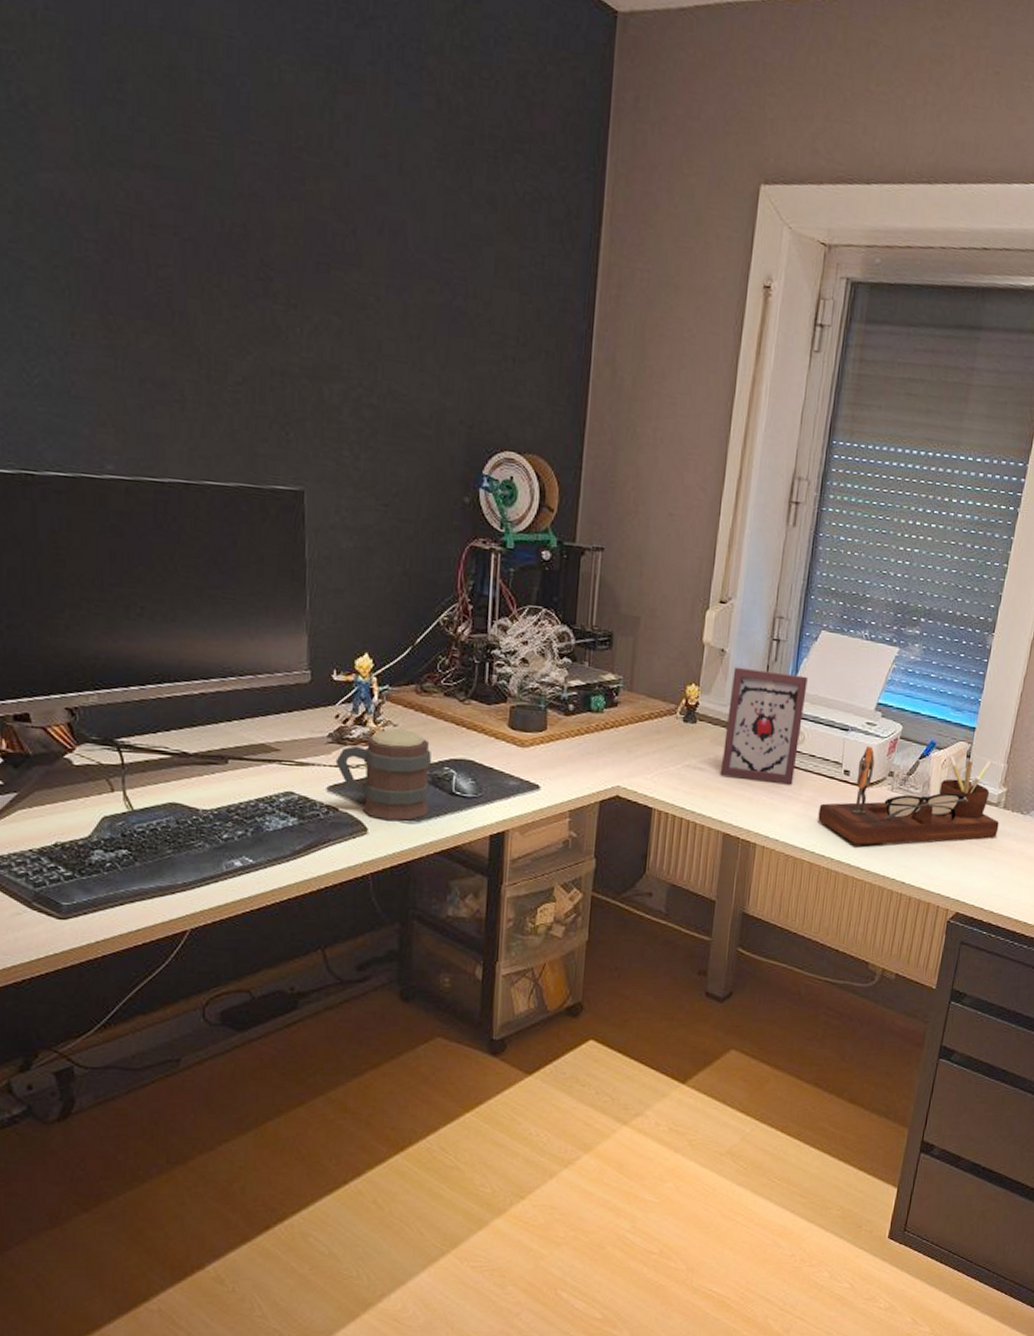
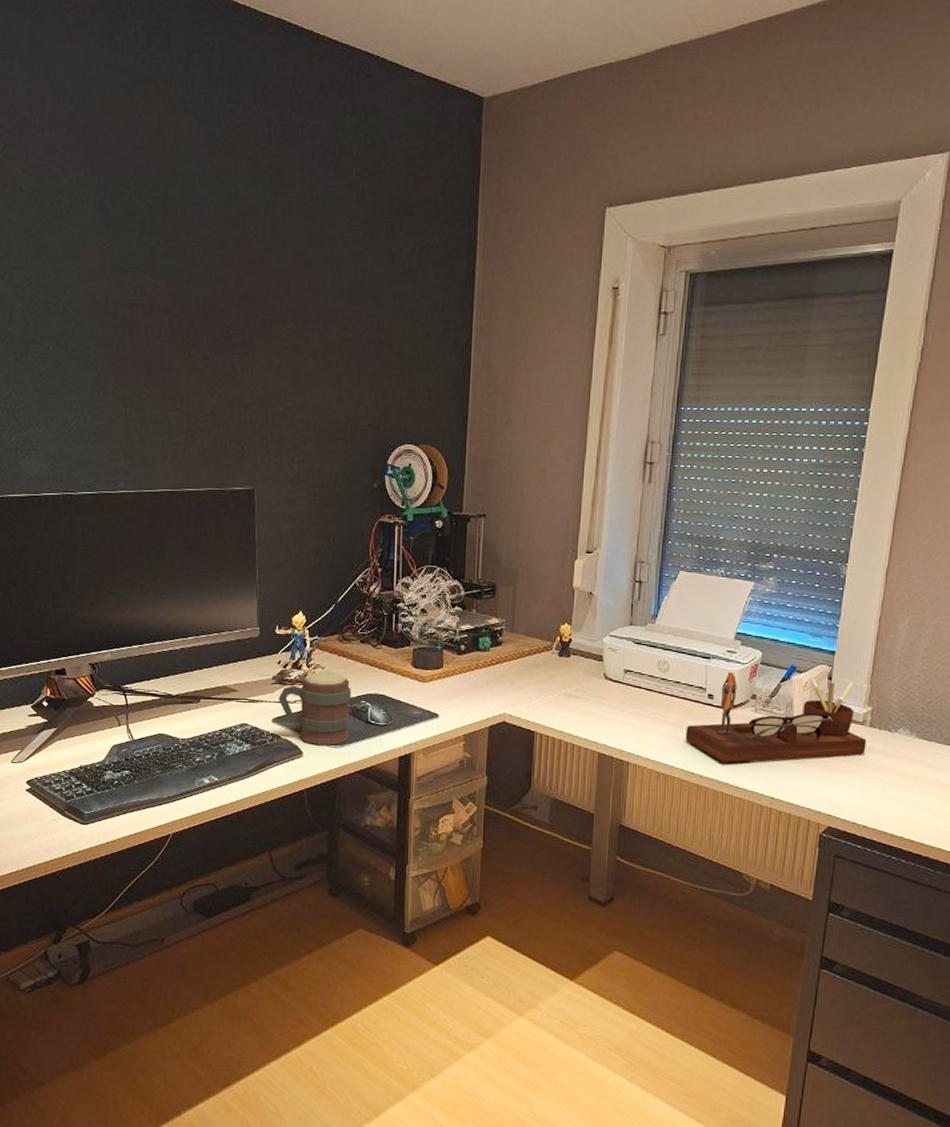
picture frame: present [720,666,808,784] -> none [593,607,669,708]

